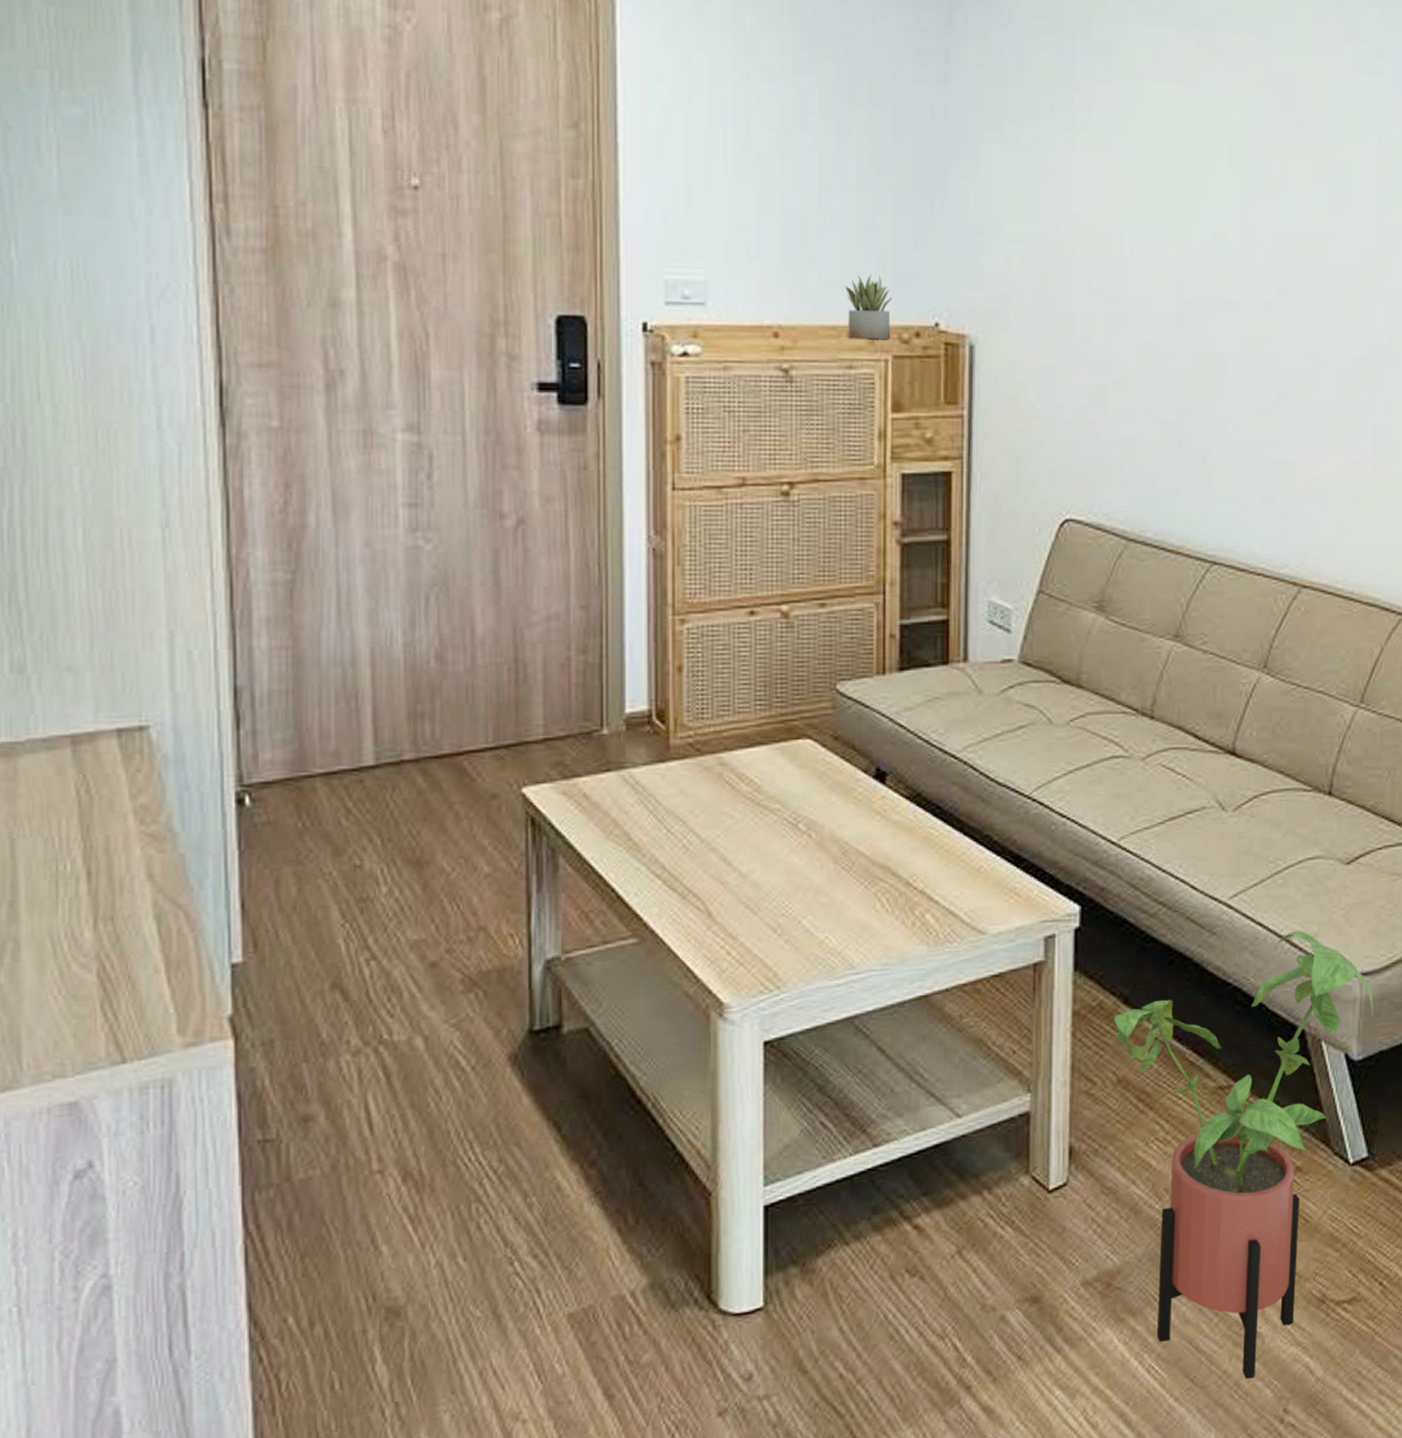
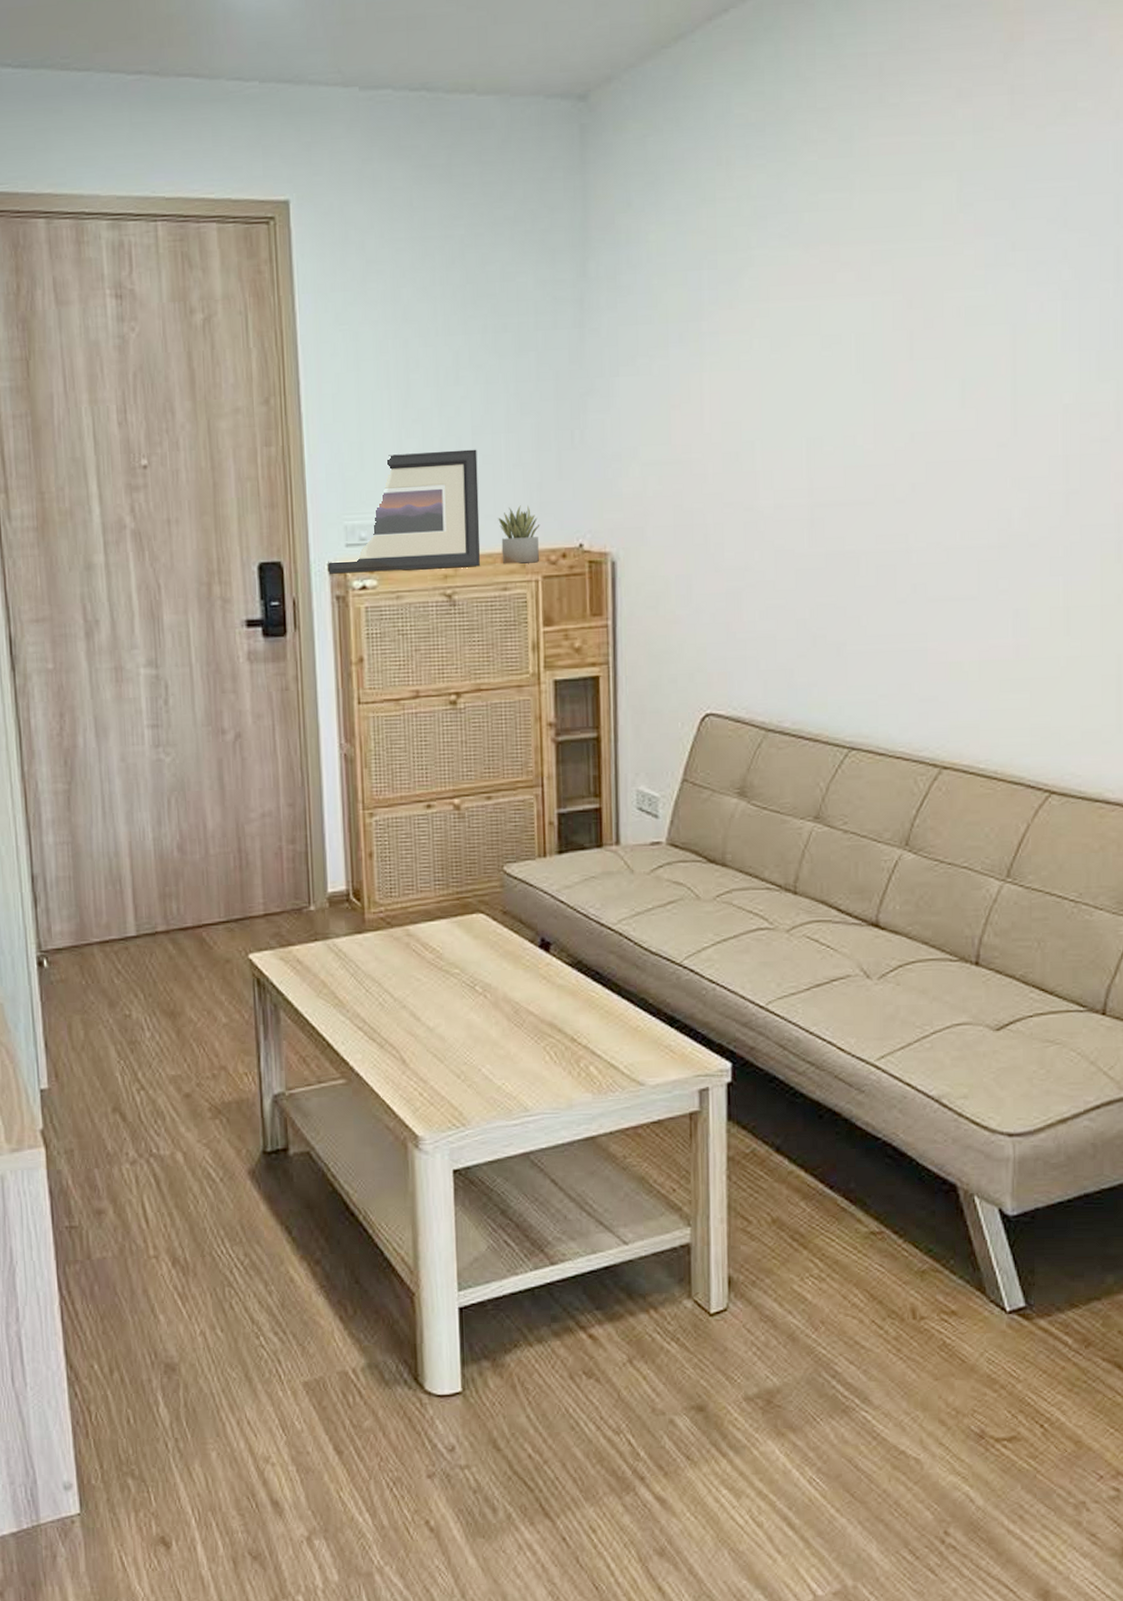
picture frame: none [643,203,824,340] -> present [328,449,480,574]
house plant: present [1114,931,1373,1379] -> none [767,1092,1028,1500]

